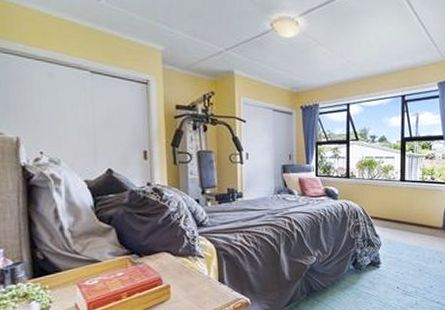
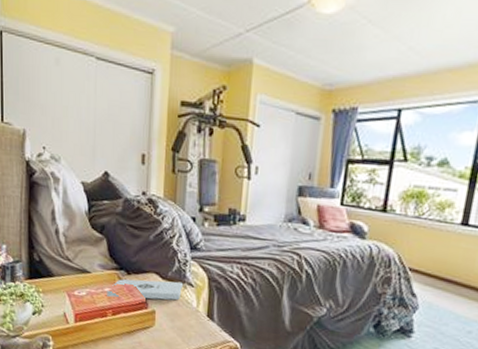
notepad: none [120,255,194,280] -> present [107,279,184,300]

